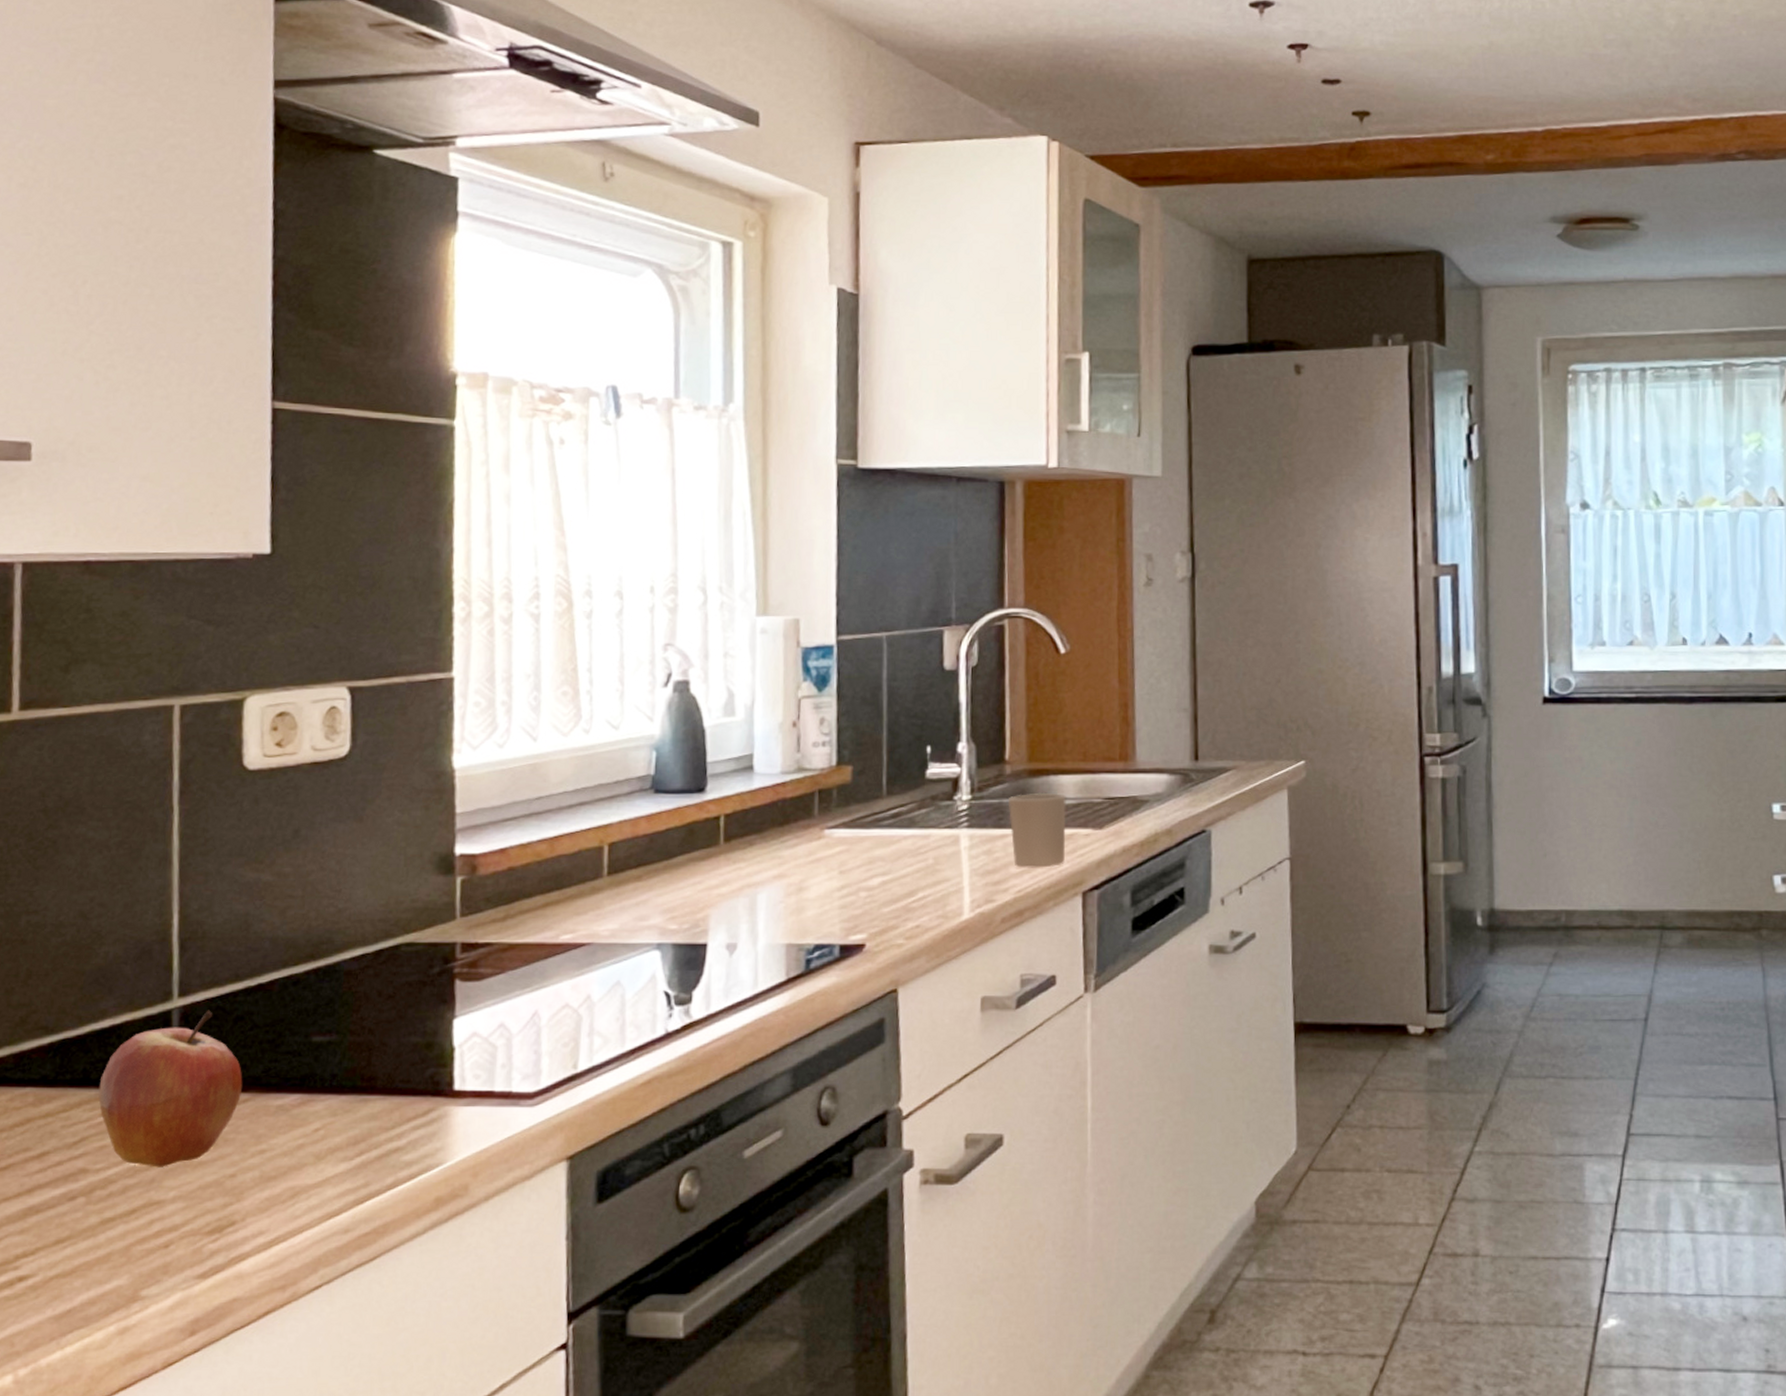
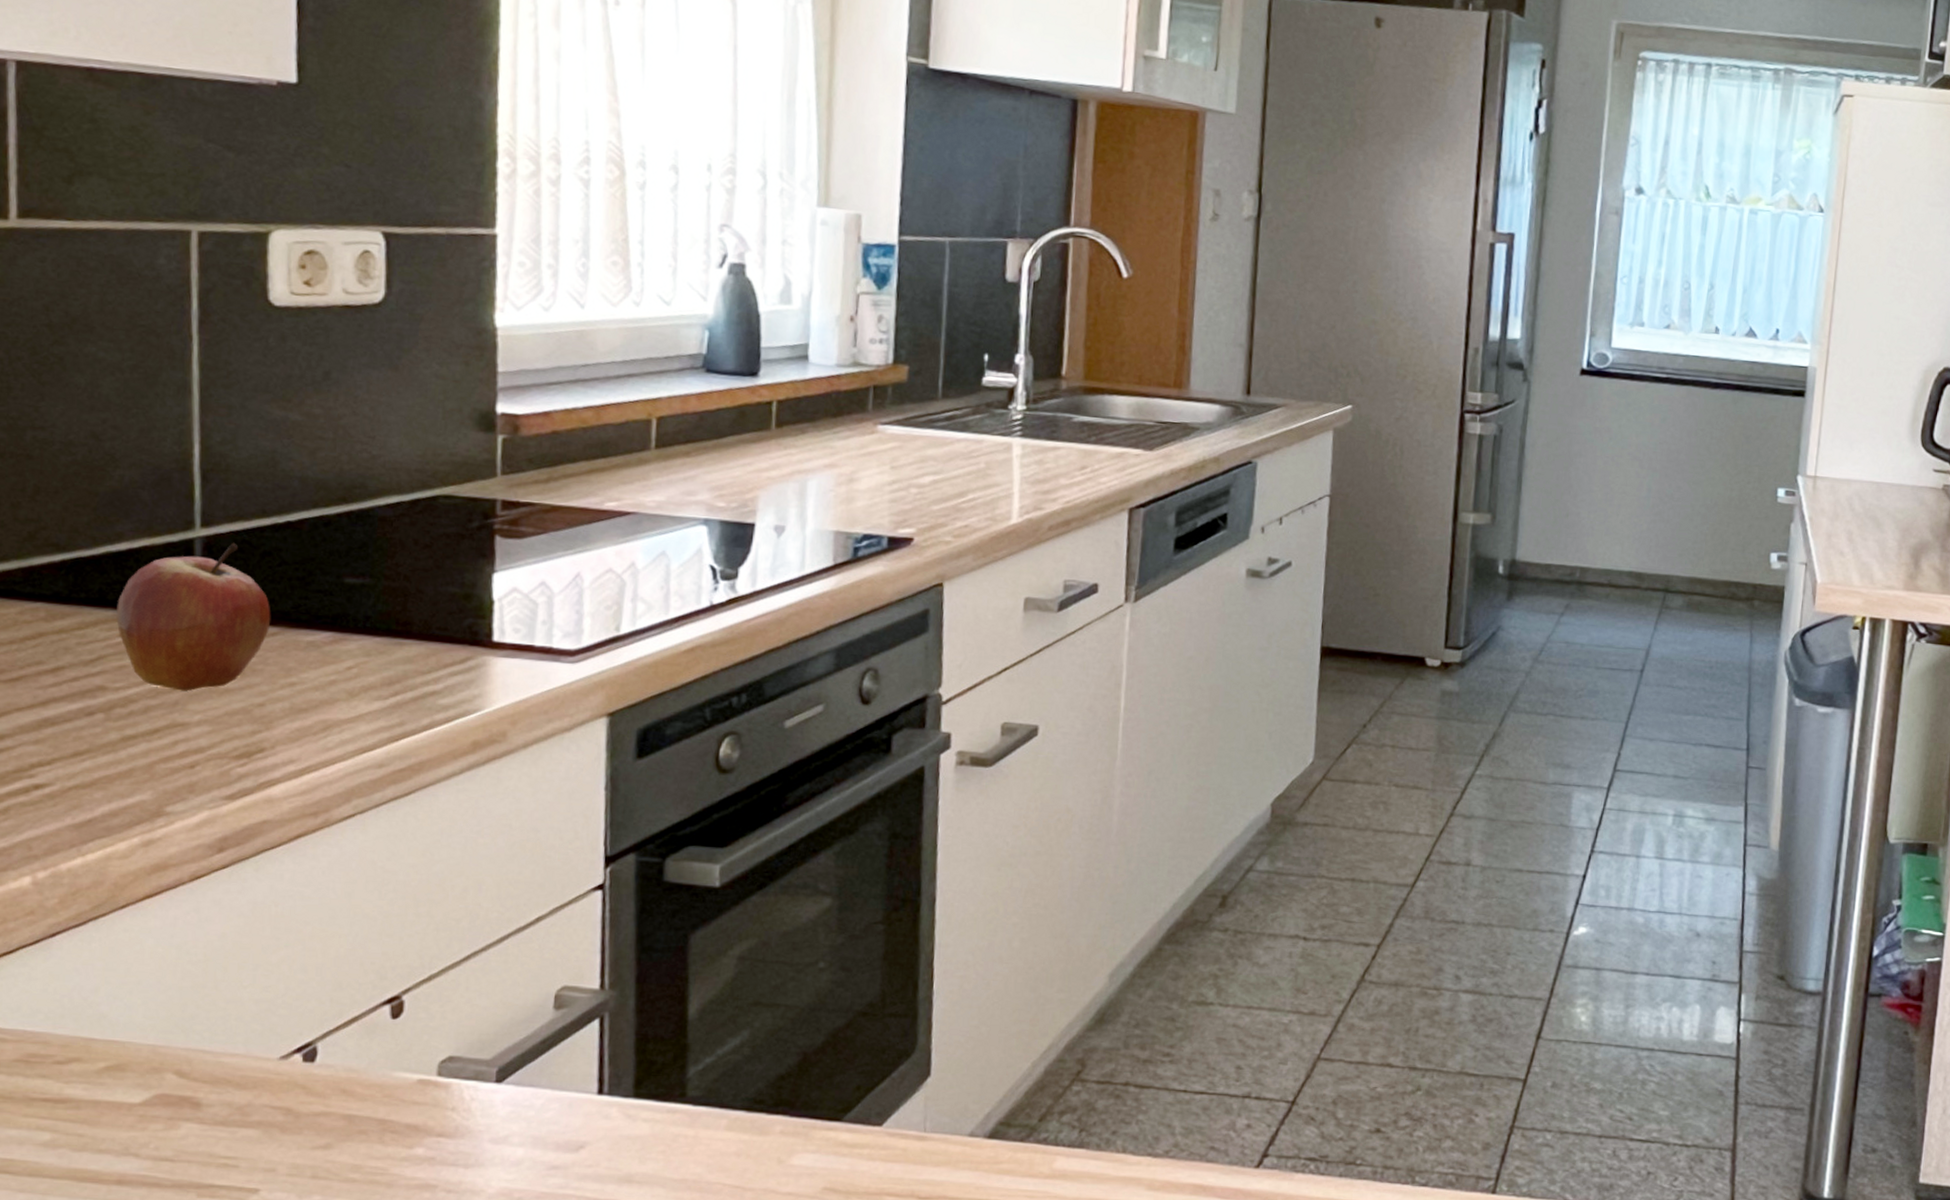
mug: present [1009,792,1066,868] -> none [1062,410,1119,483]

